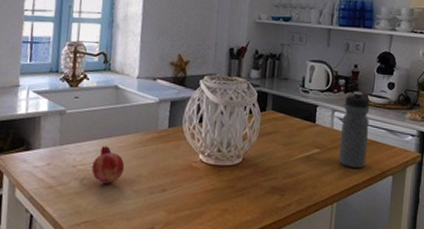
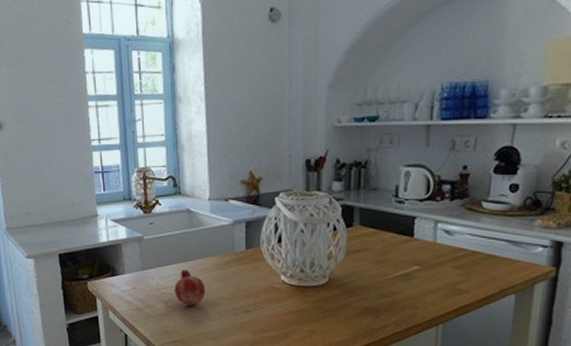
water bottle: present [339,91,370,169] -> none [444,197,485,287]

